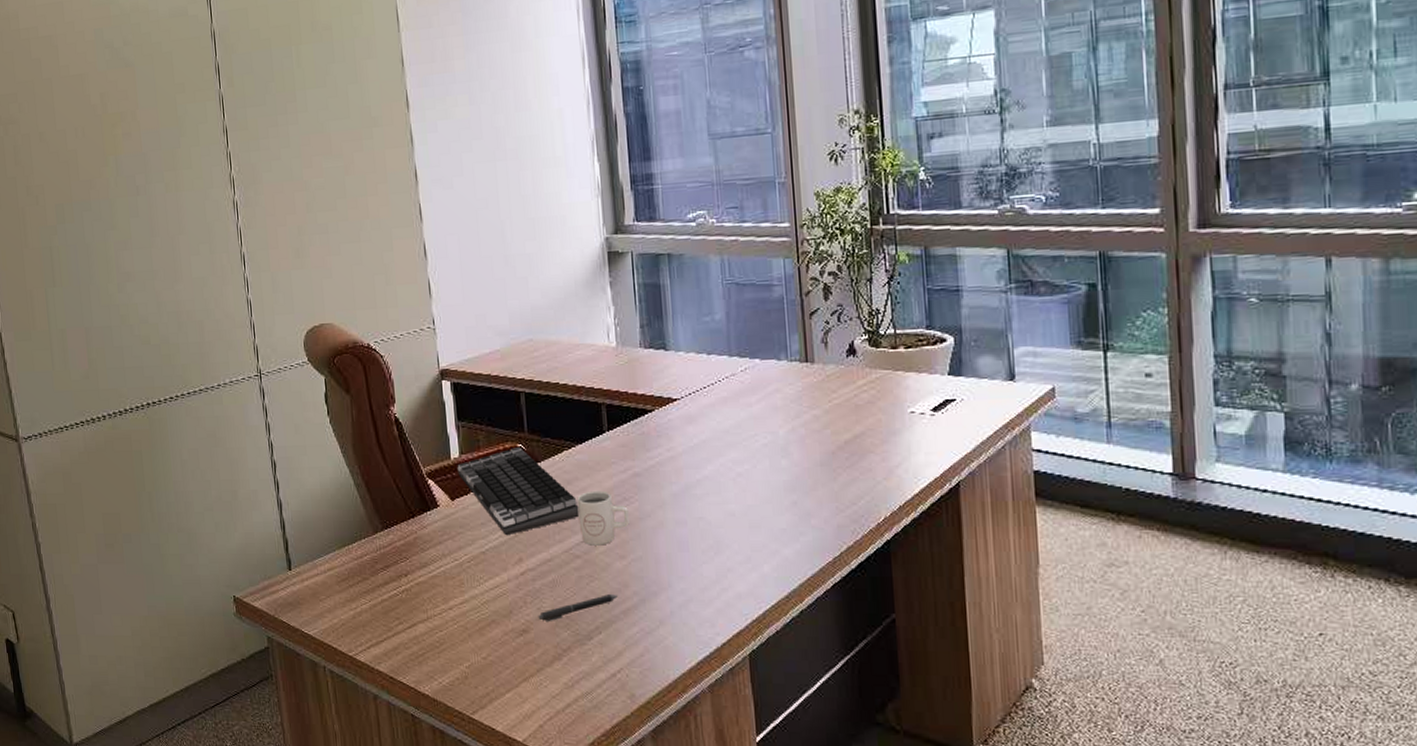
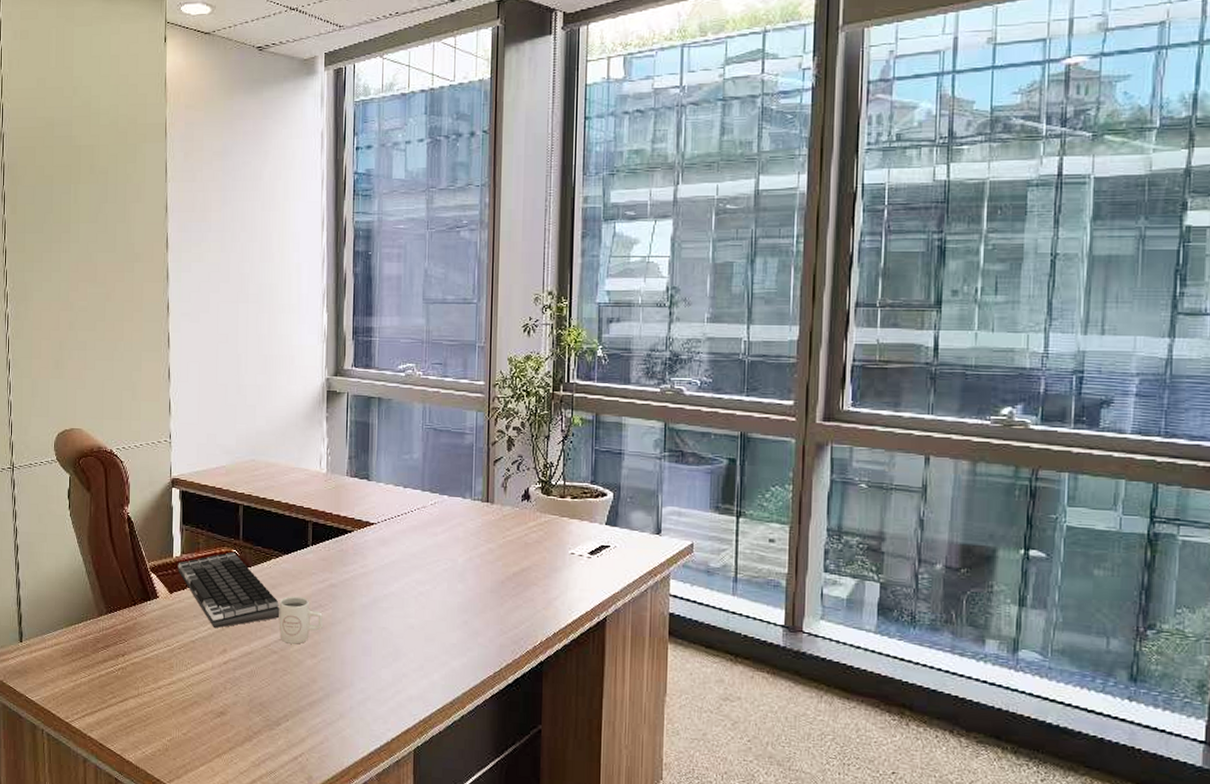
pen: present [538,594,618,622] -> none [235,687,306,708]

